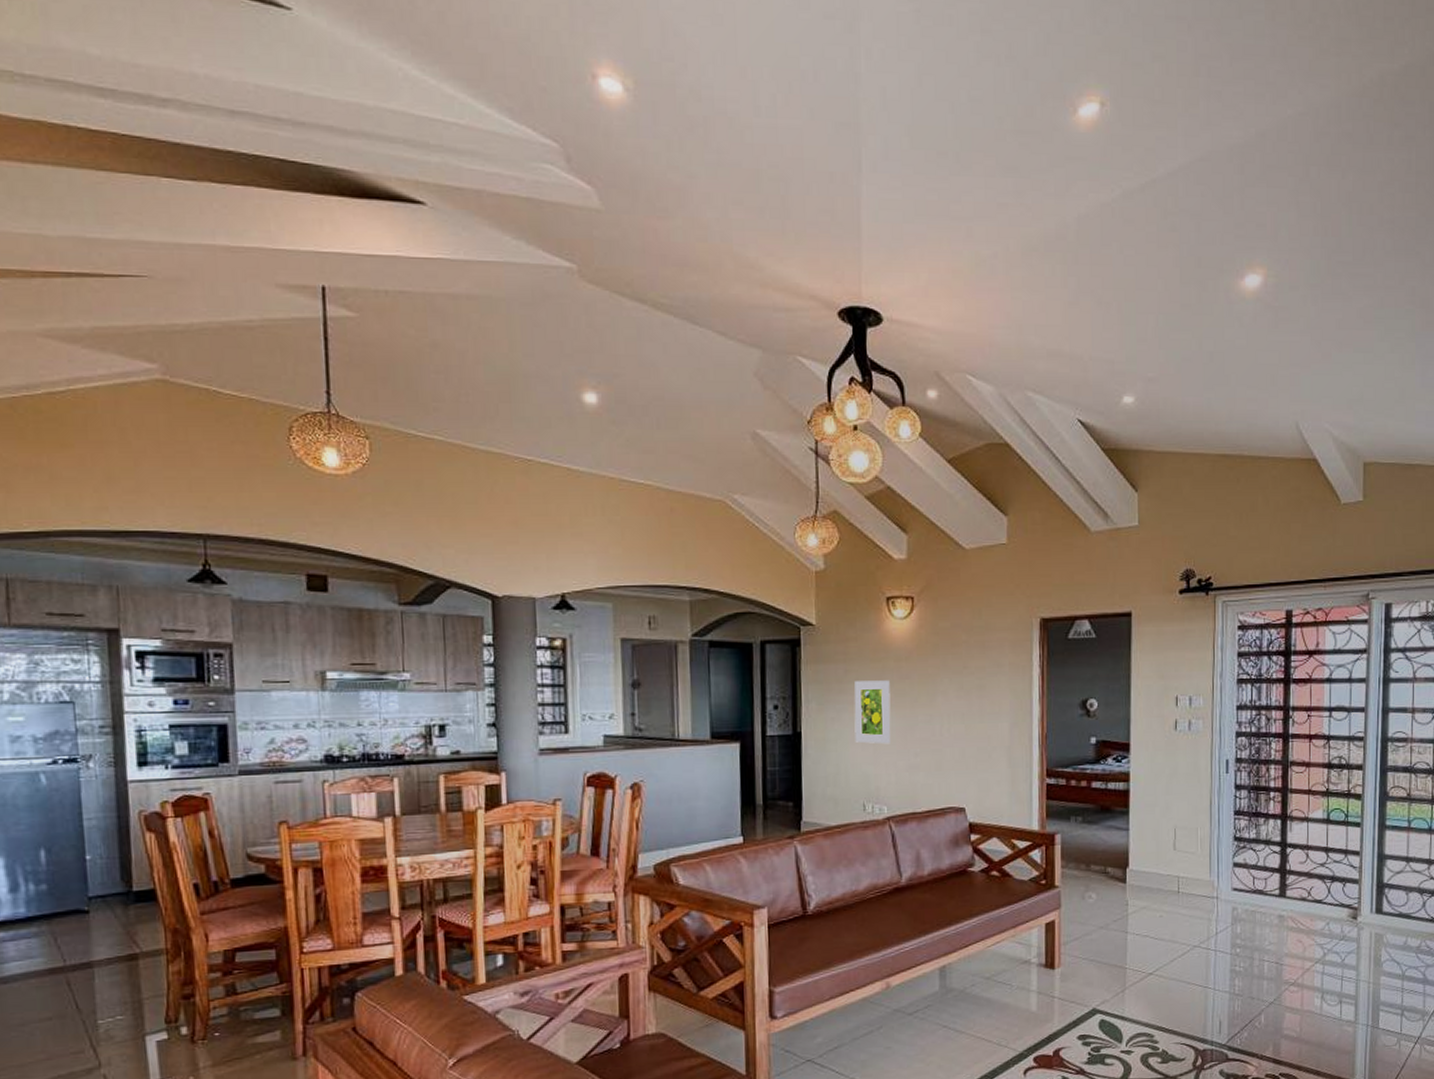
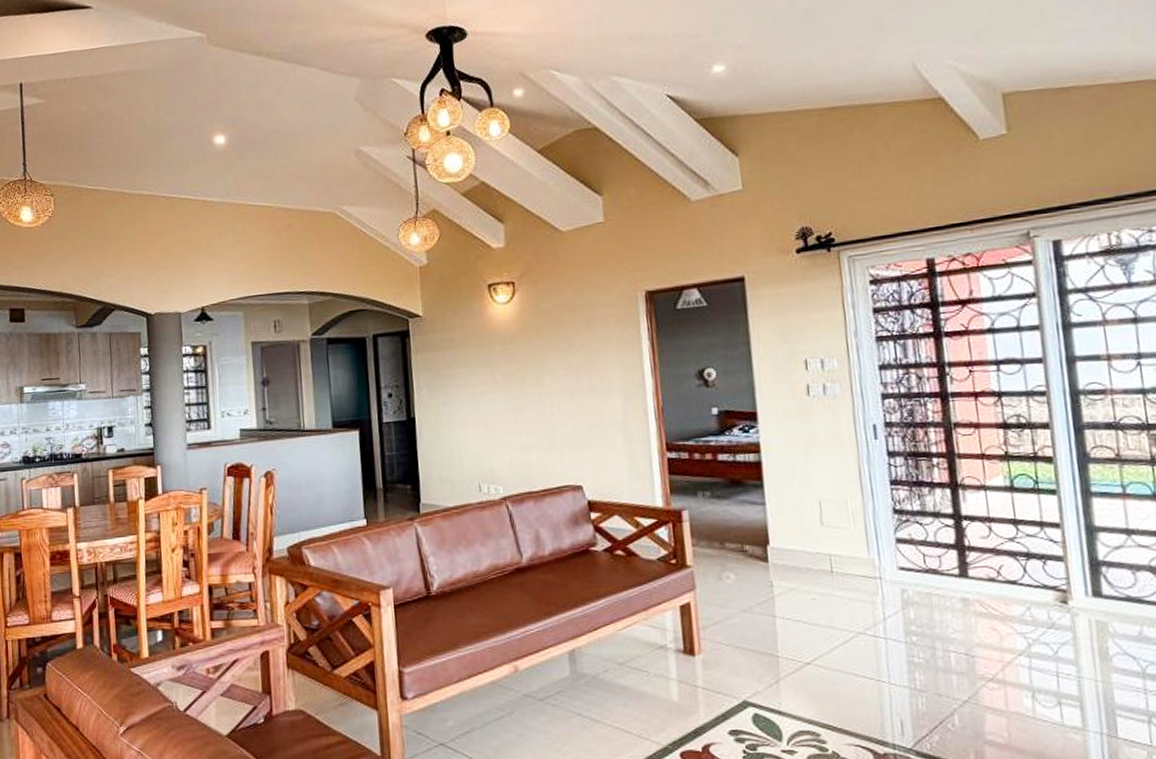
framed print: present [854,680,891,745] -> none [462,363,501,426]

